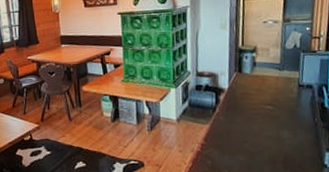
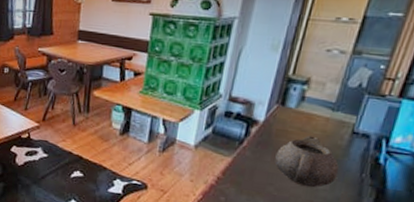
teapot: none [244,94,297,139] -> present [274,135,339,188]

